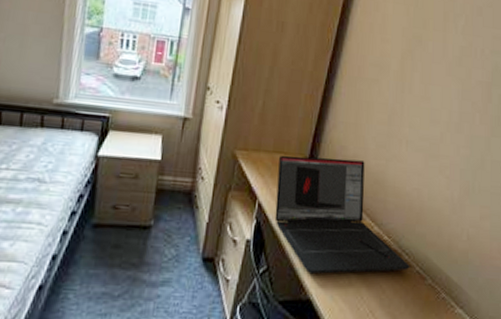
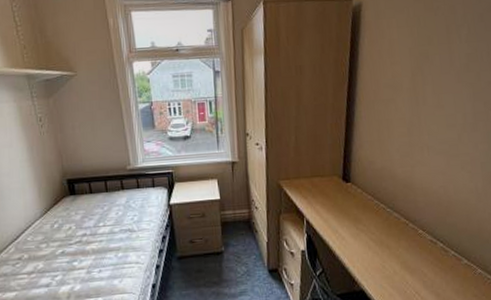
laptop: present [274,155,410,274] -> none [317,170,446,269]

